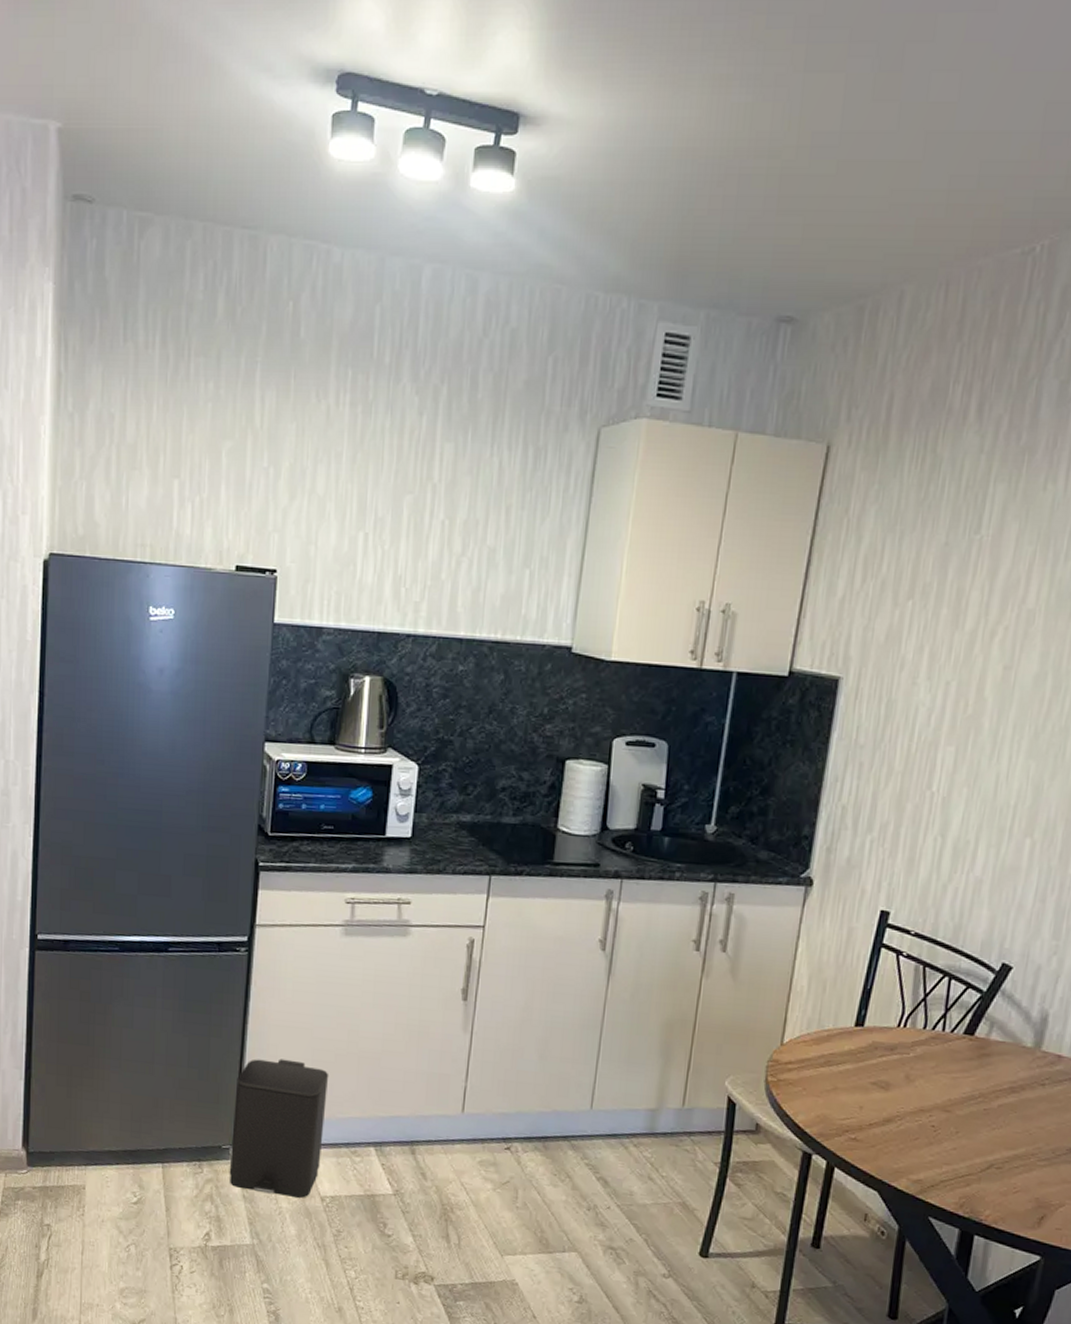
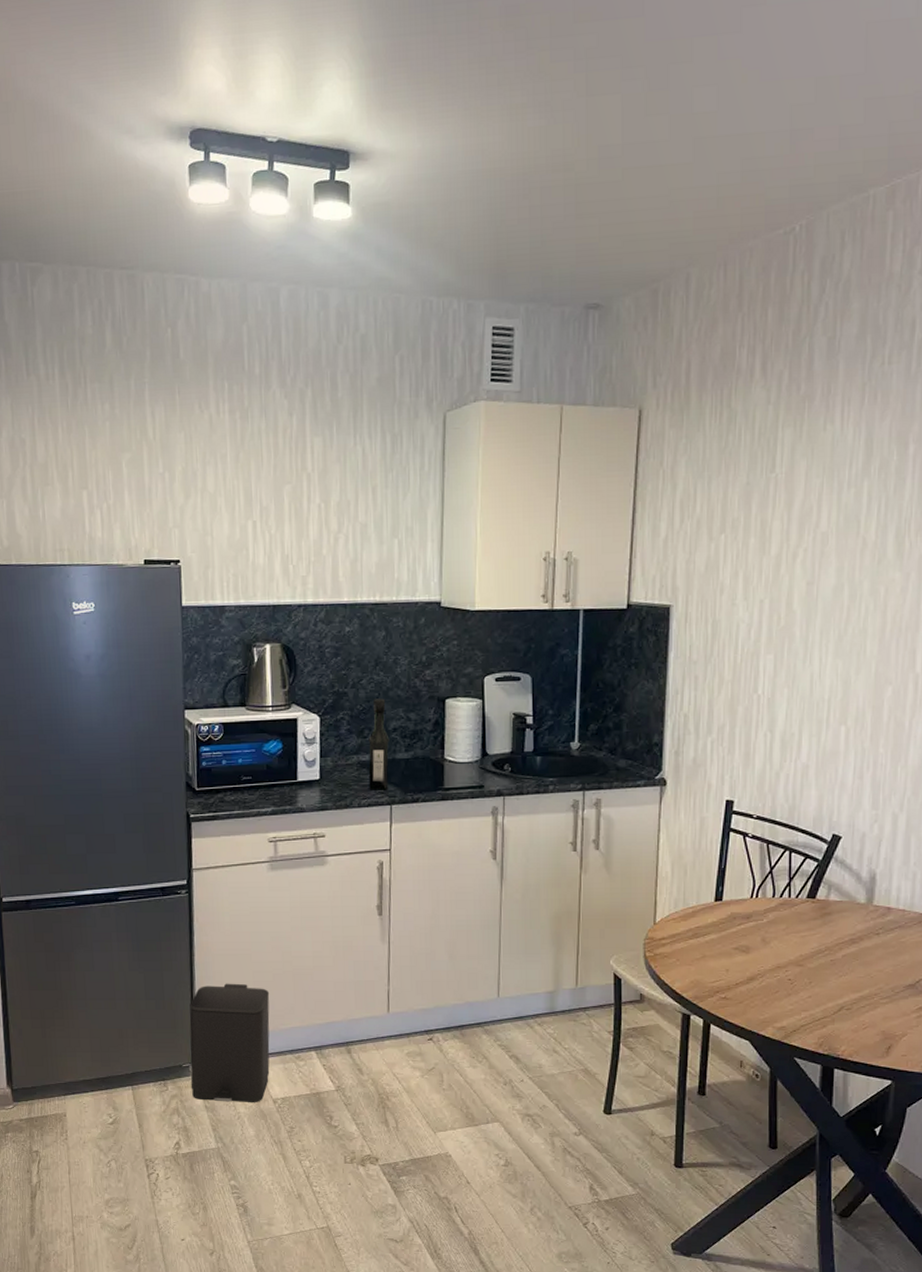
bottle: none [467,751,496,858] -> present [368,698,390,790]

